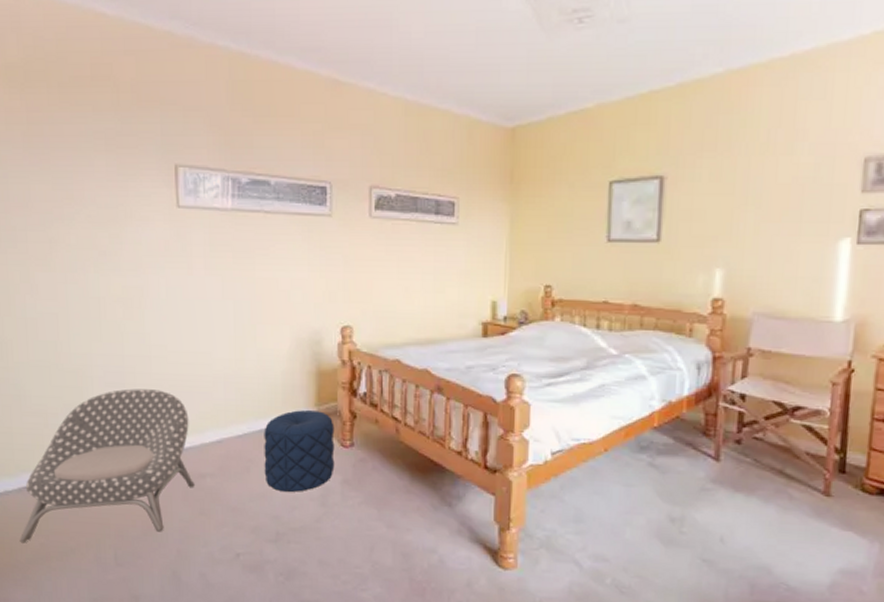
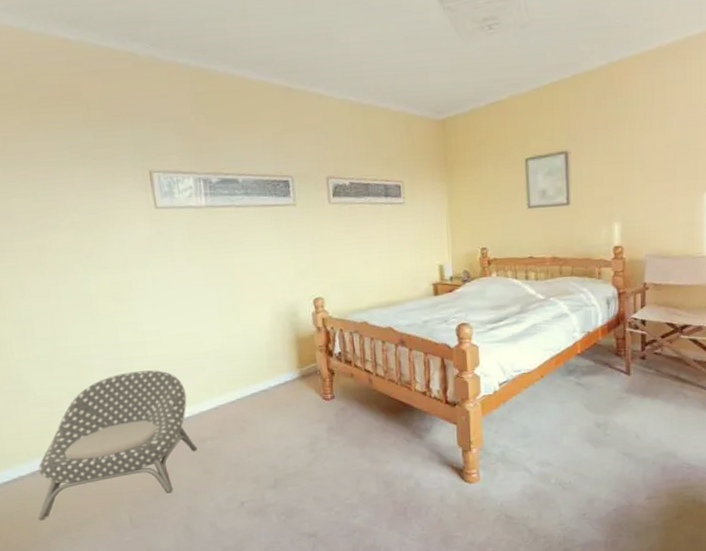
pouf: present [264,409,335,492] -> none [254,372,320,444]

